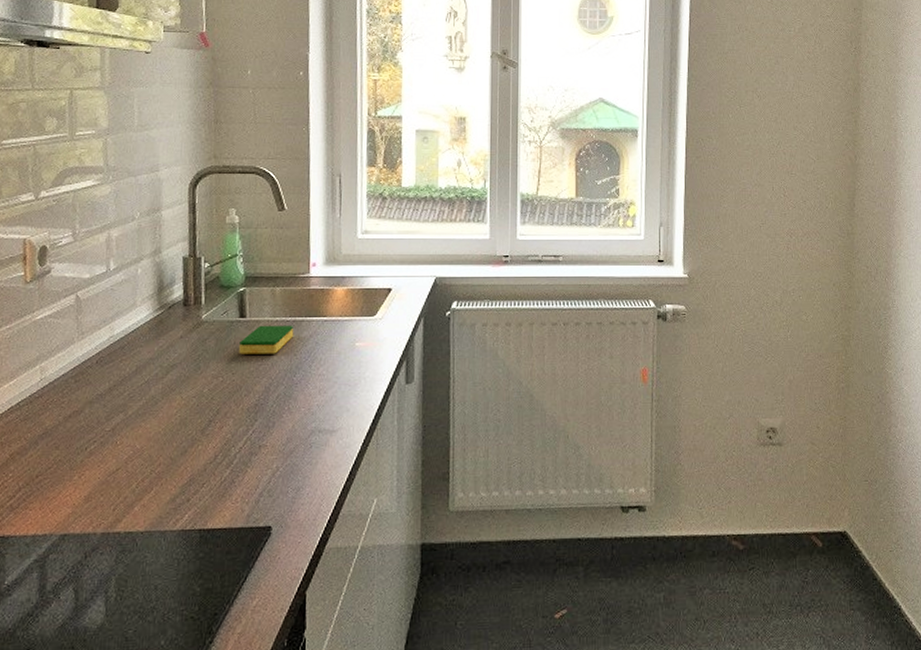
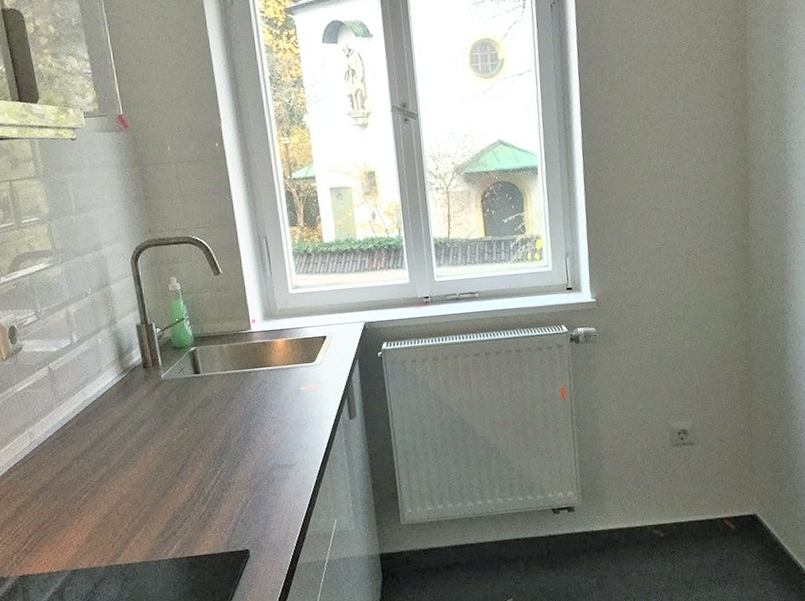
dish sponge: present [239,325,294,354] -> none [198,377,245,406]

